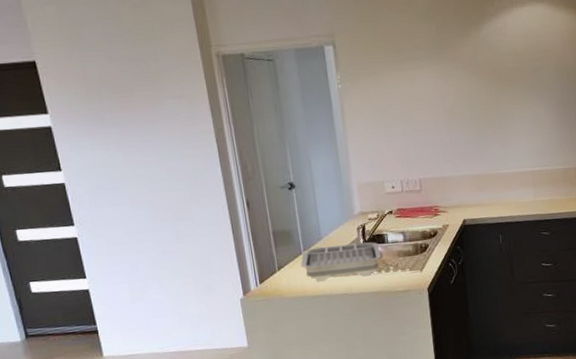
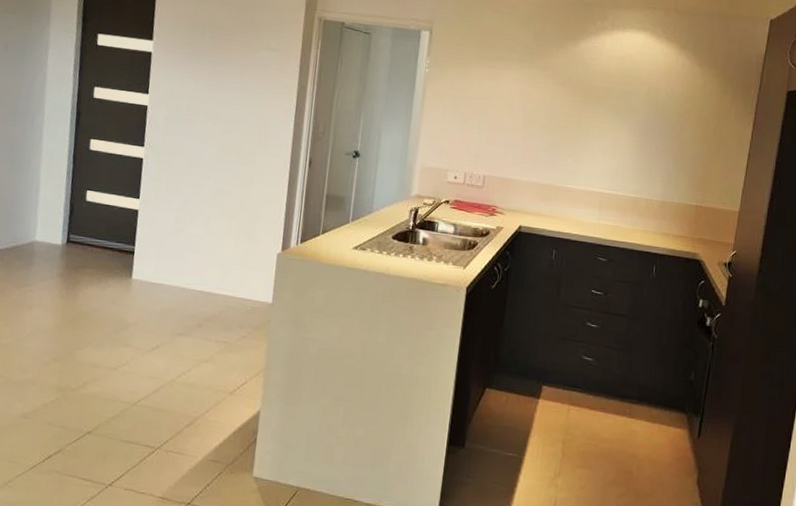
dish rack: present [301,242,382,282] -> none [345,219,428,261]

